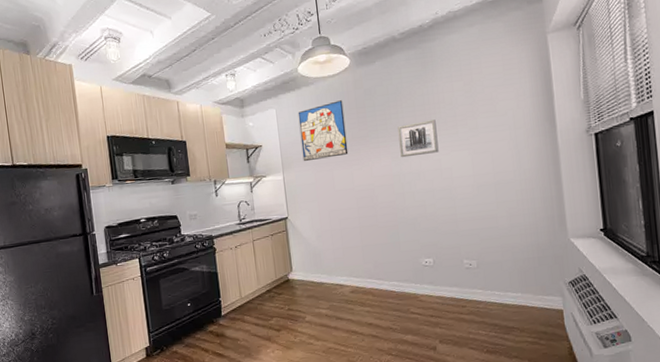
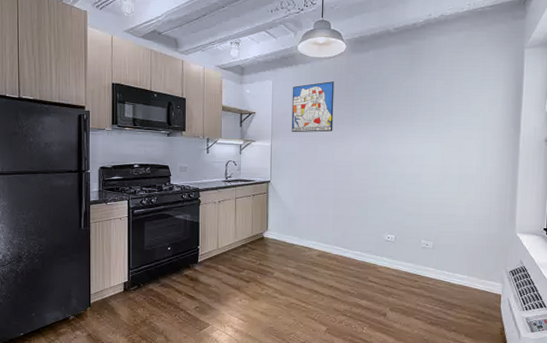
wall art: present [397,119,439,158] -> none [379,111,415,142]

